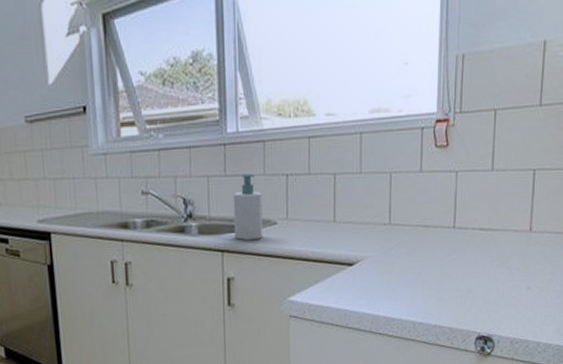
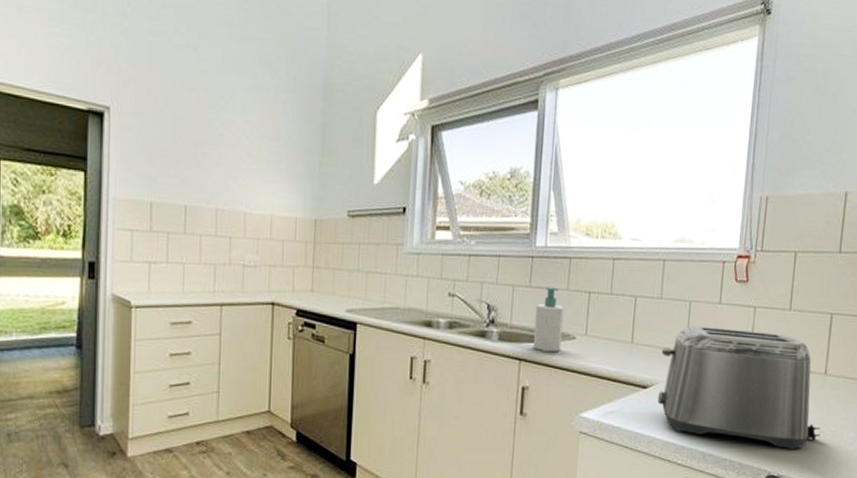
toaster: none [364,195,528,310] -> present [657,325,821,450]

